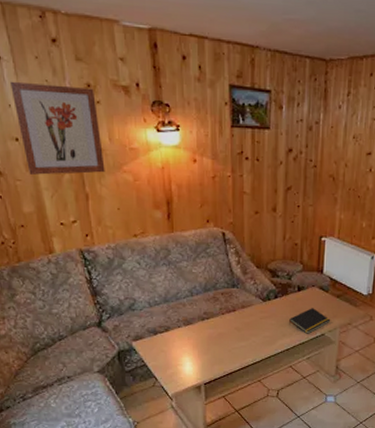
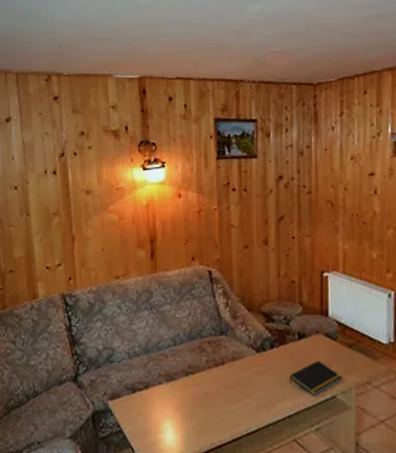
wall art: present [9,81,105,175] -> none [15,135,92,220]

